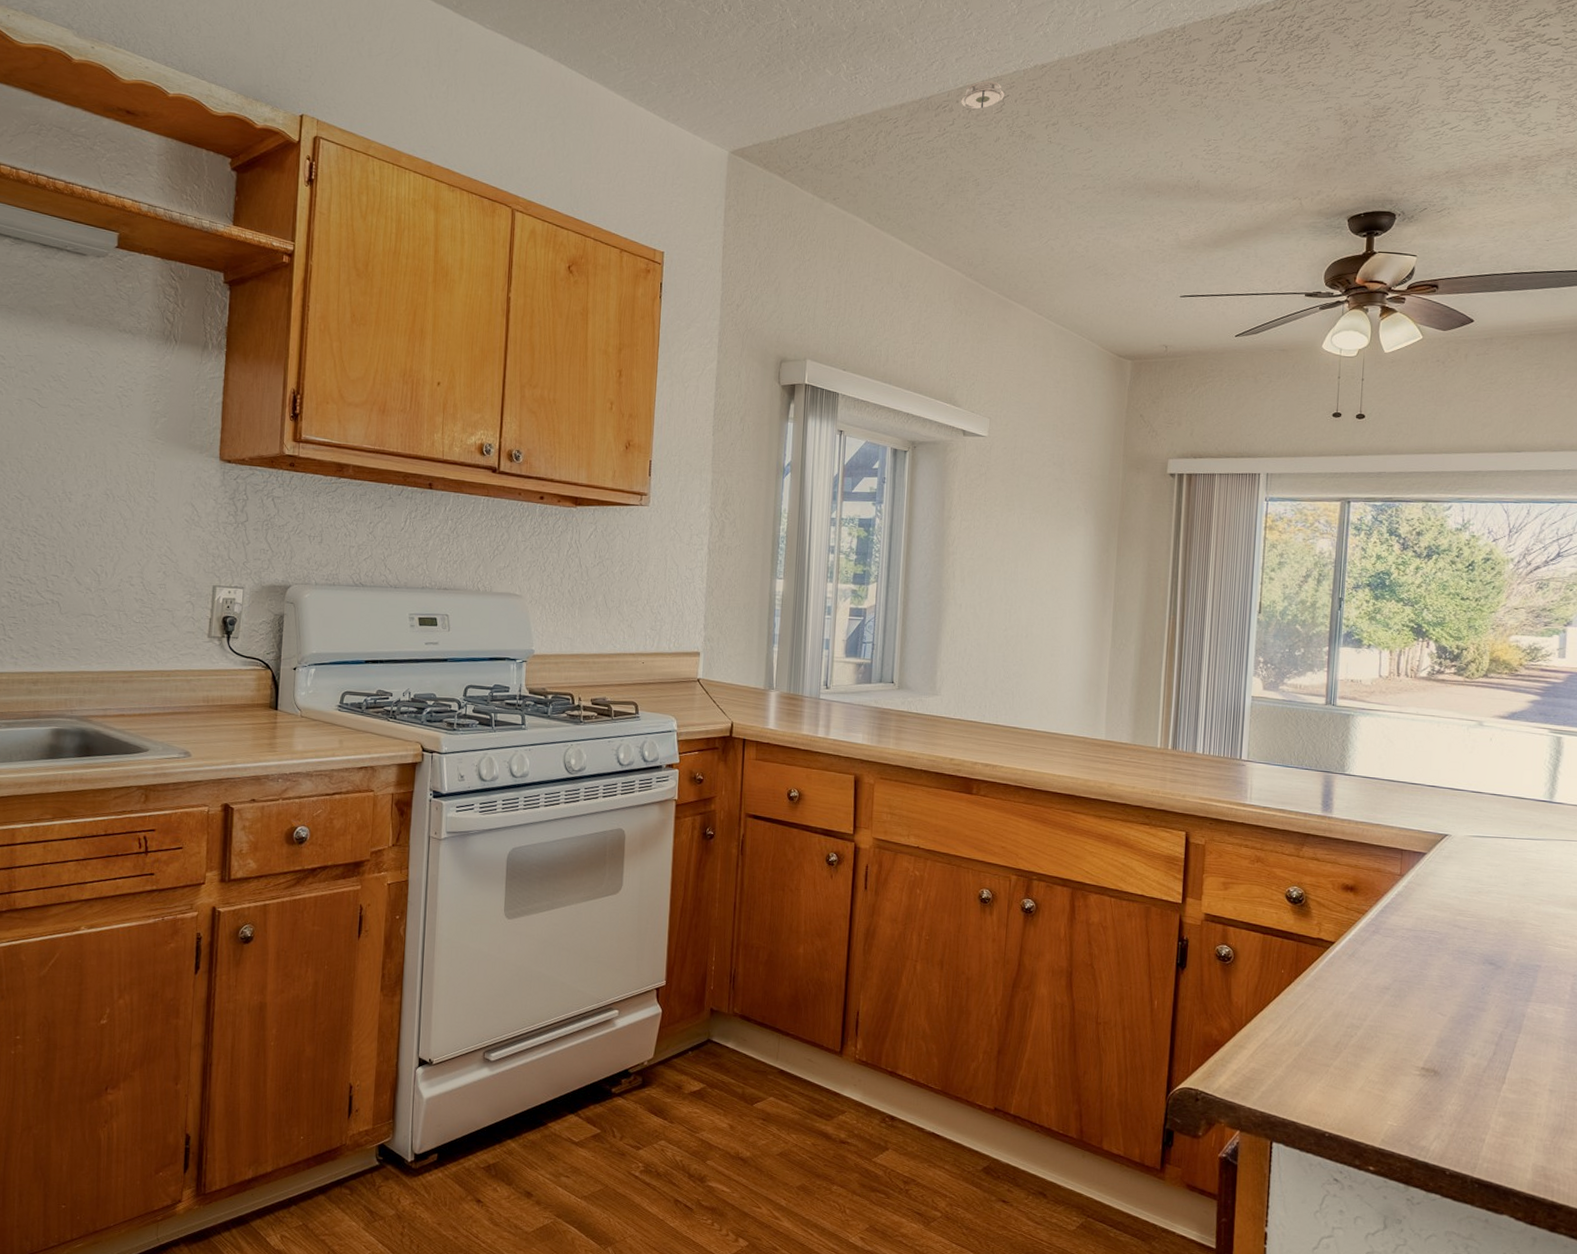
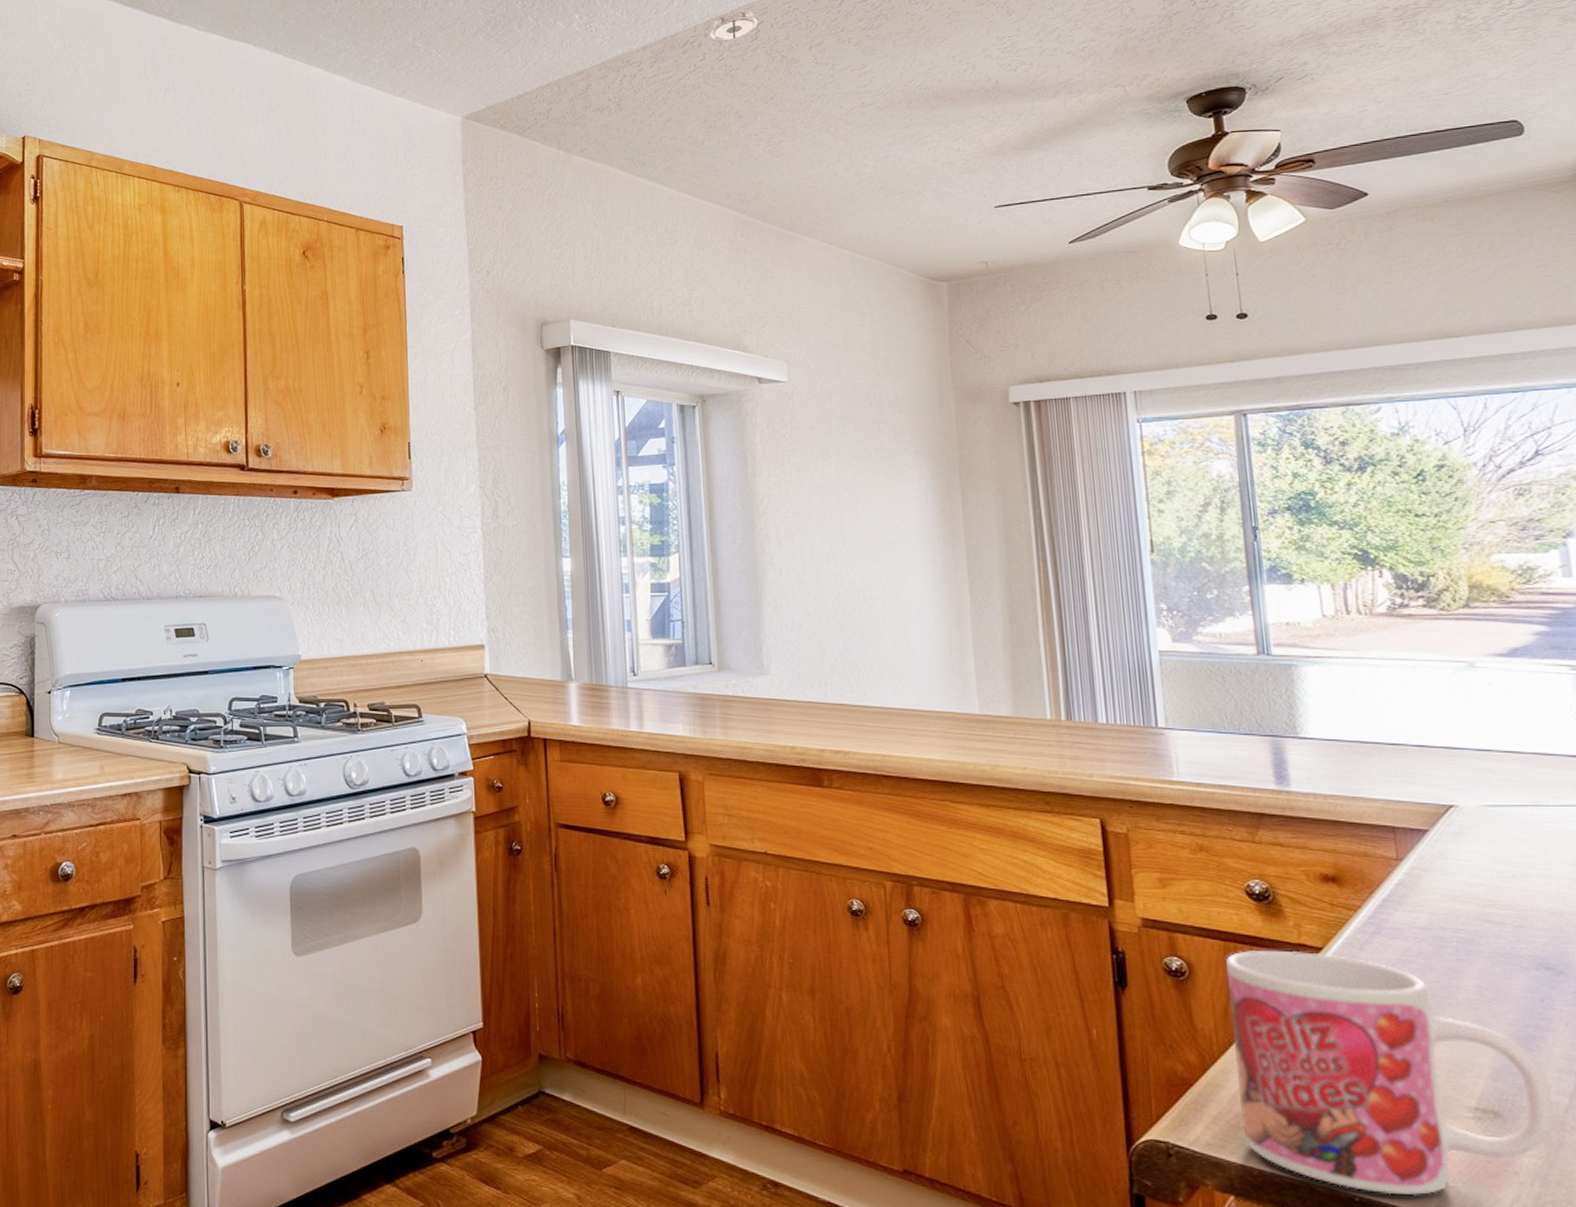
mug: none [1254,942,1477,1133] -> present [1226,951,1555,1196]

